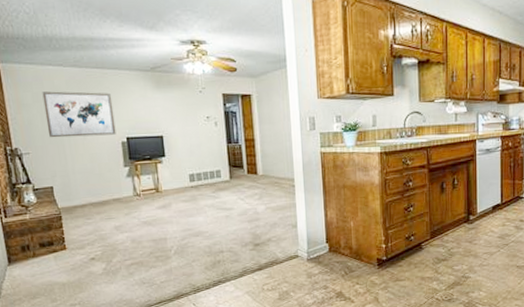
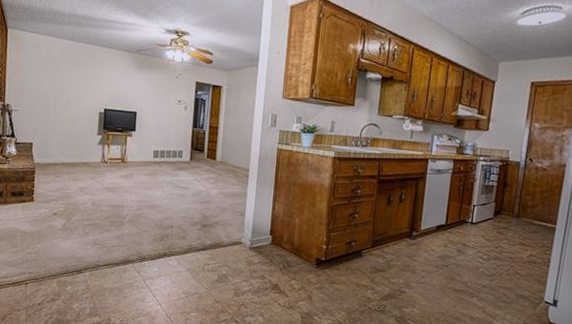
wall art: present [42,91,116,138] -> none [37,58,98,105]

